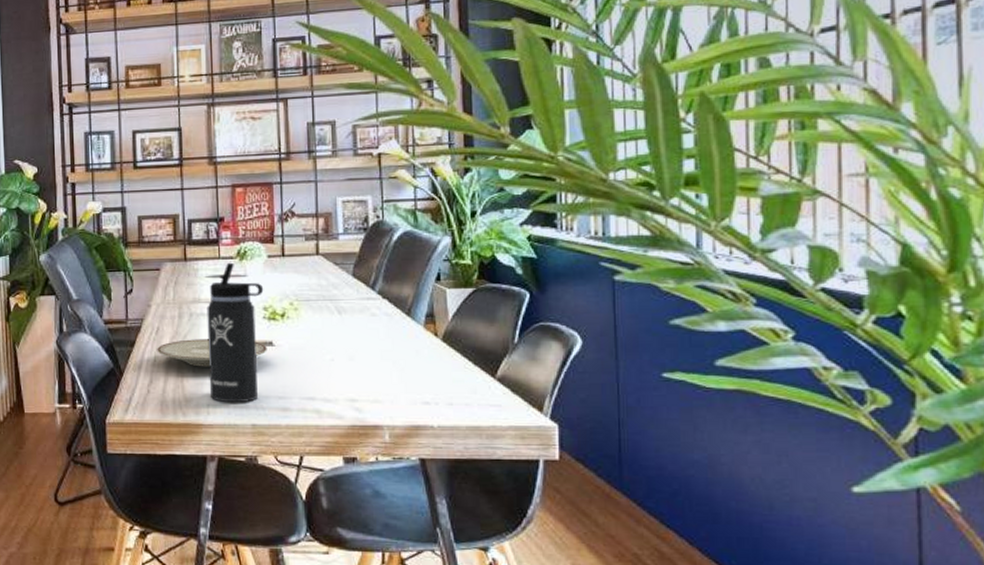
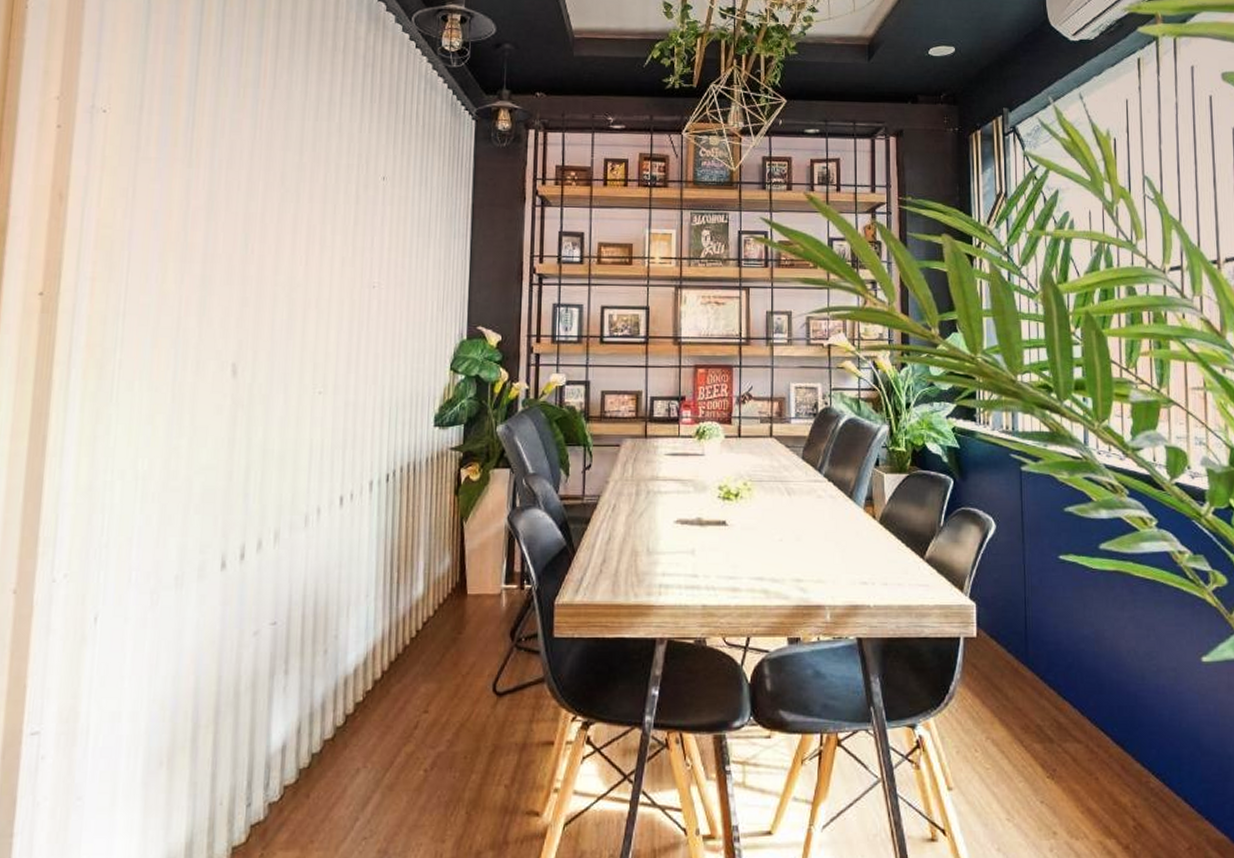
plate: present [157,339,267,367] -> none [612,517,720,546]
thermos bottle: present [207,262,264,403] -> none [662,441,720,583]

